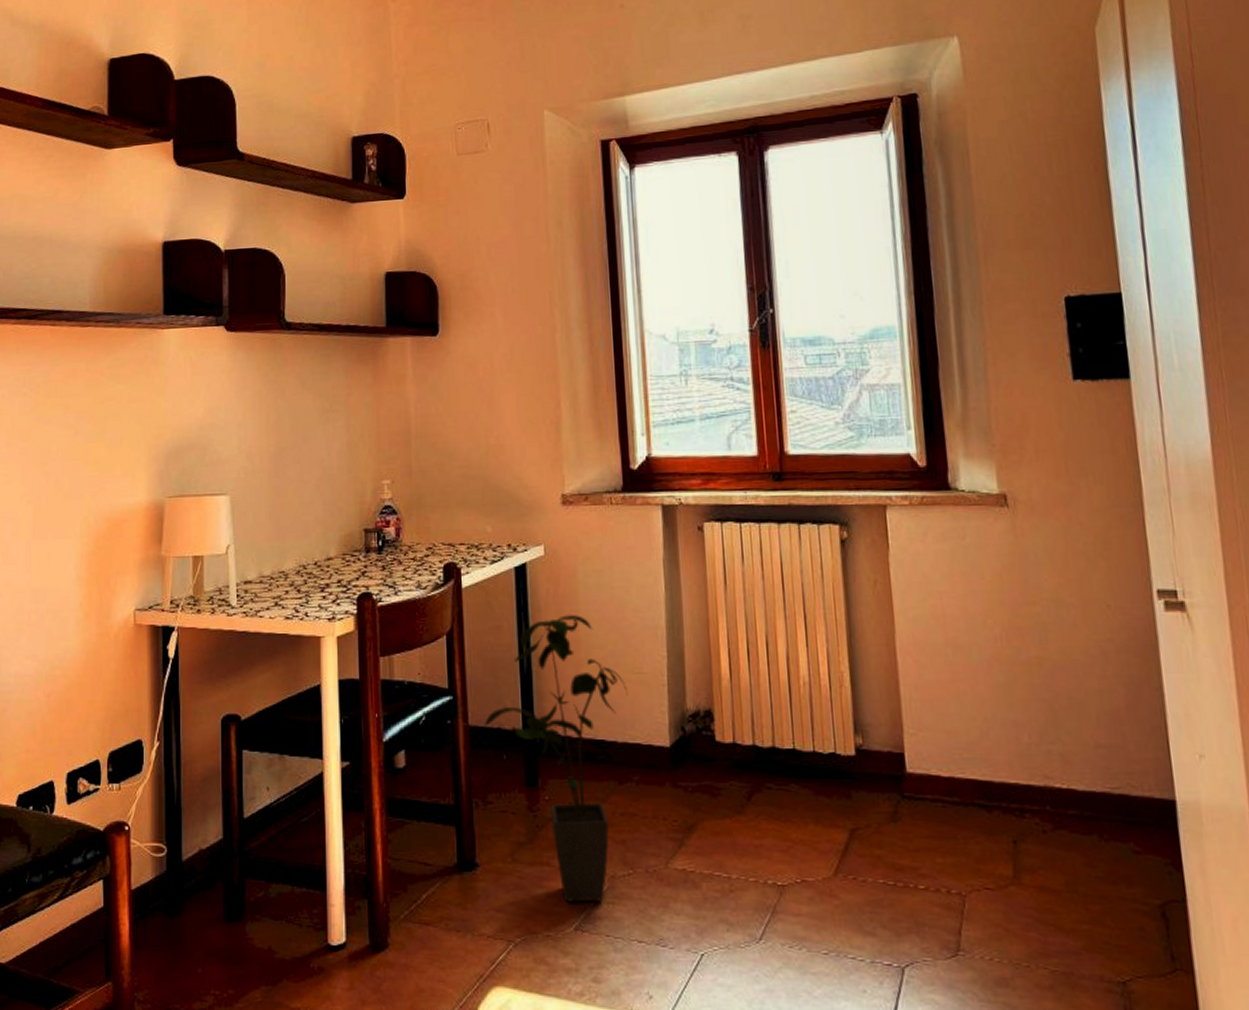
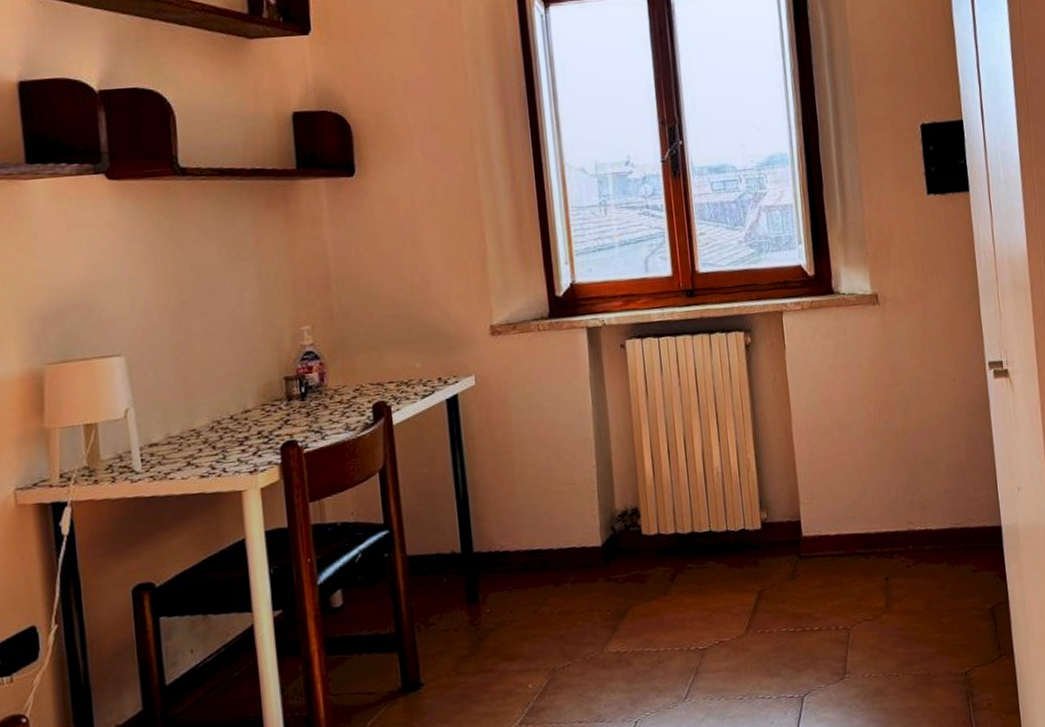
house plant: present [483,615,628,903] -> none [422,437,561,701]

